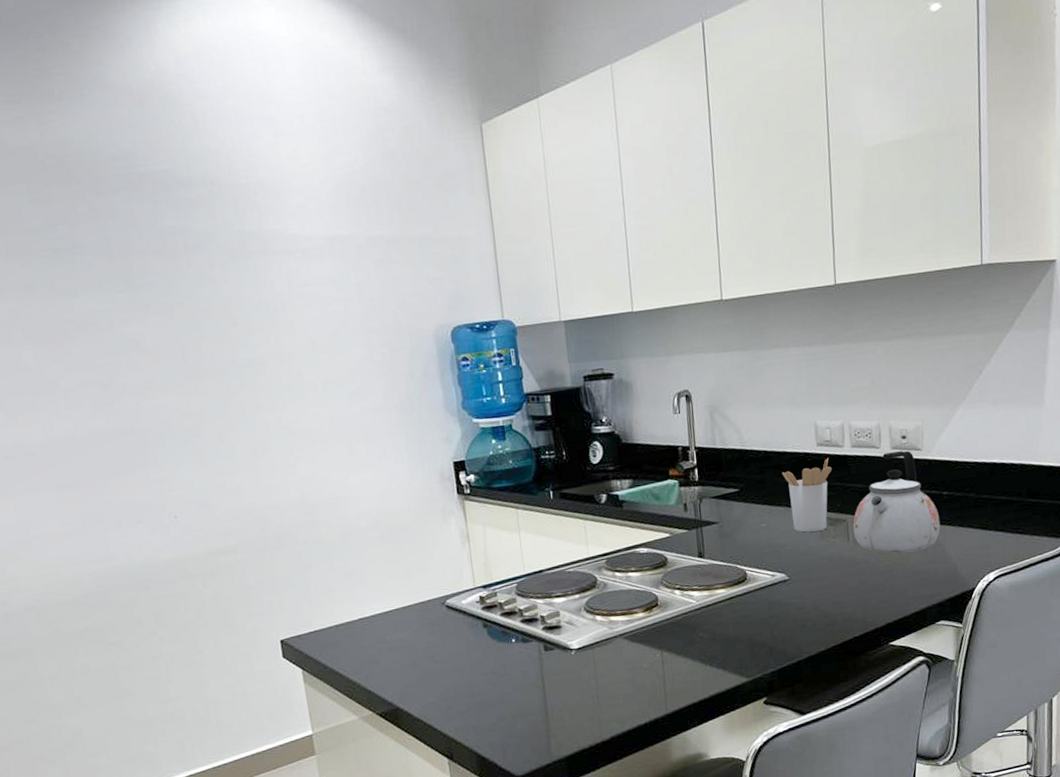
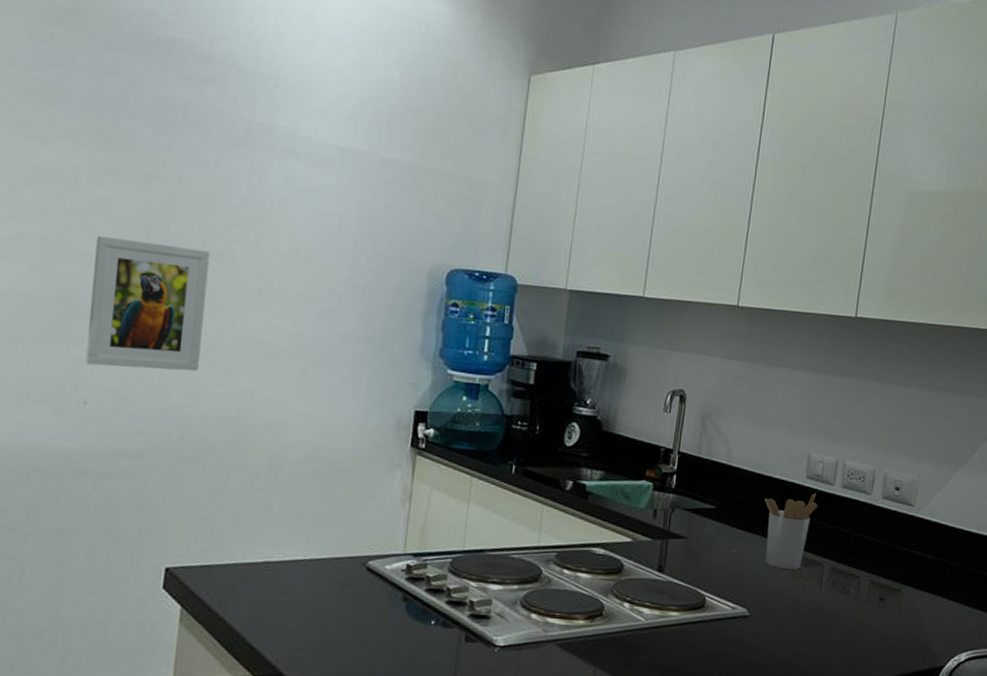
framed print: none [142,360,260,483] -> present [85,236,210,372]
kettle: present [853,450,941,553] -> none [827,501,920,613]

